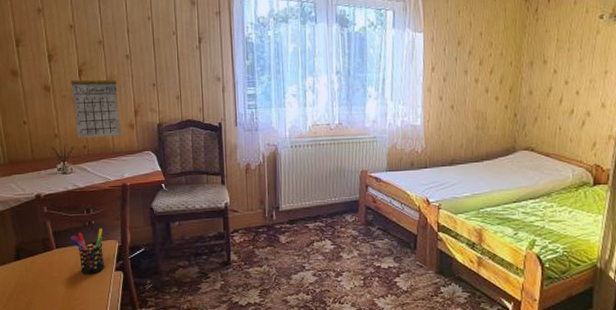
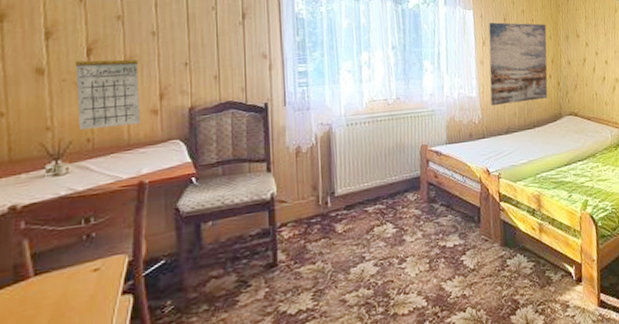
pen holder: present [70,228,105,275] -> none [57,241,107,307]
wall art: none [436,46,507,136] -> present [488,22,548,106]

